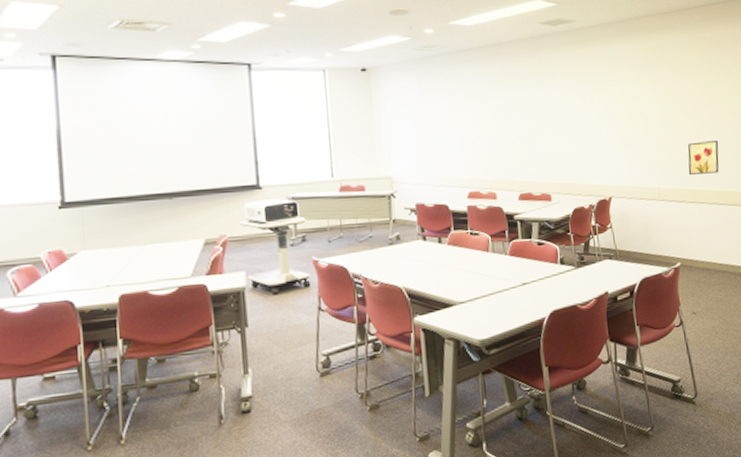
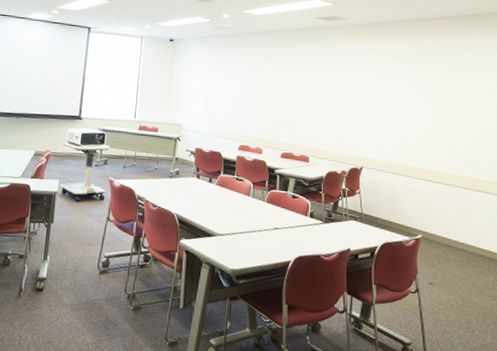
wall art: present [688,139,719,175] -> none [437,130,469,160]

